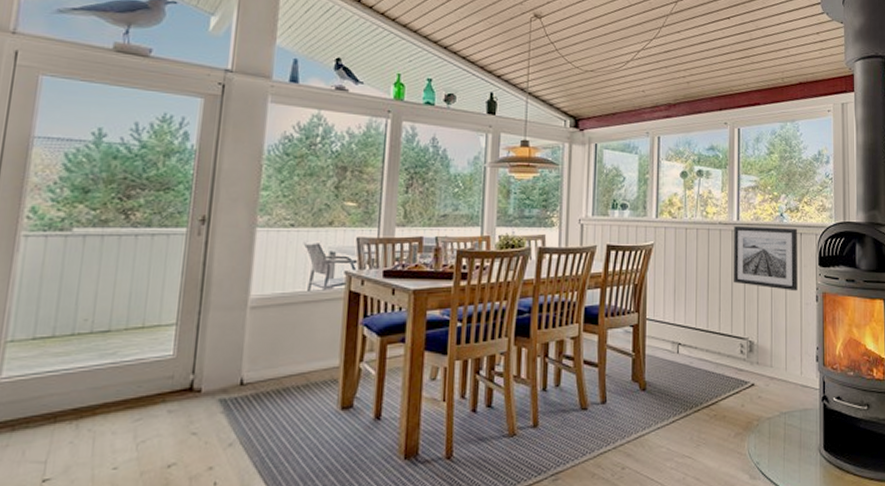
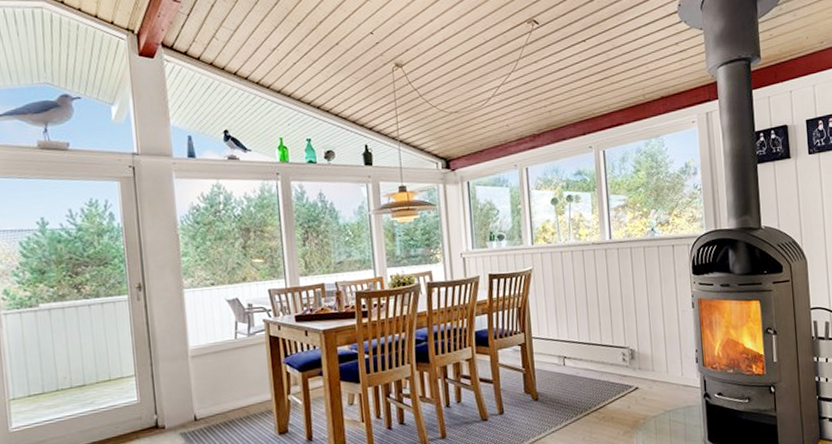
wall art: present [734,226,798,291] -> none [607,241,673,301]

